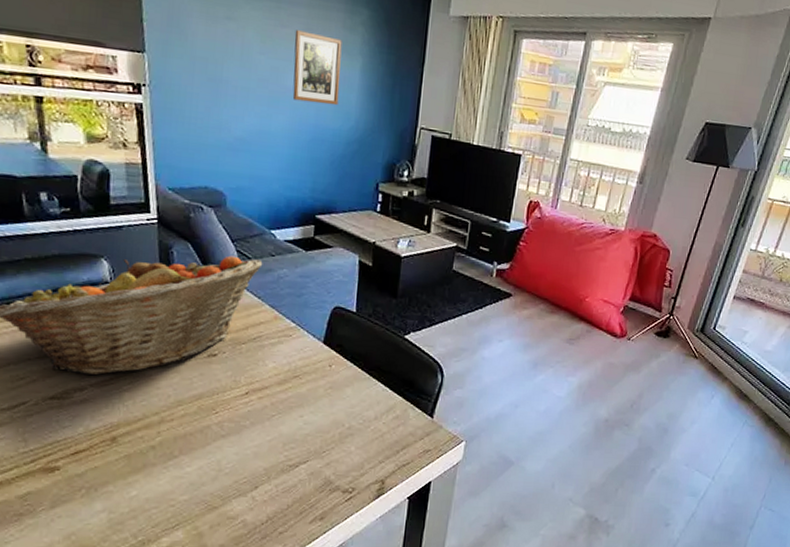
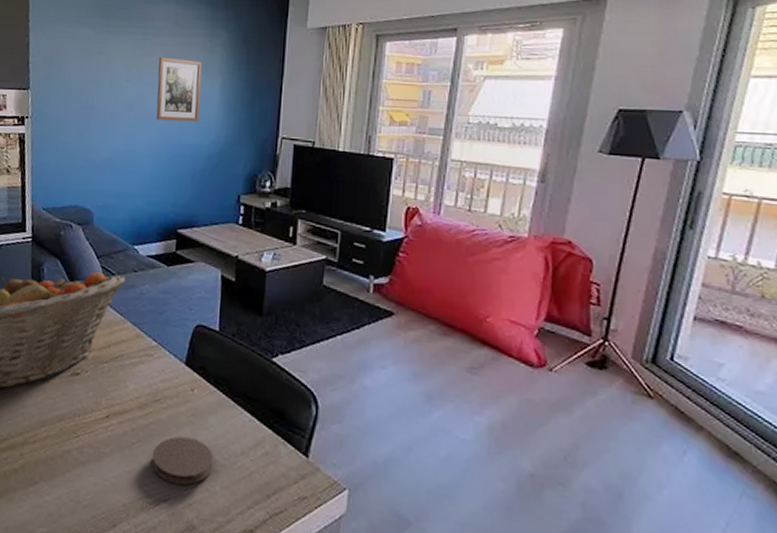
coaster: none [292,407,350,448] -> present [152,436,214,486]

